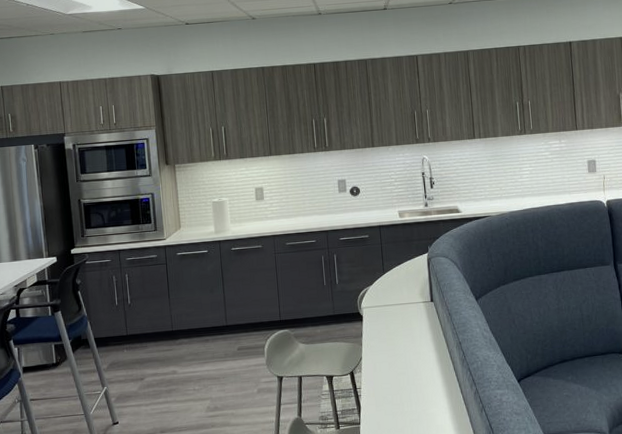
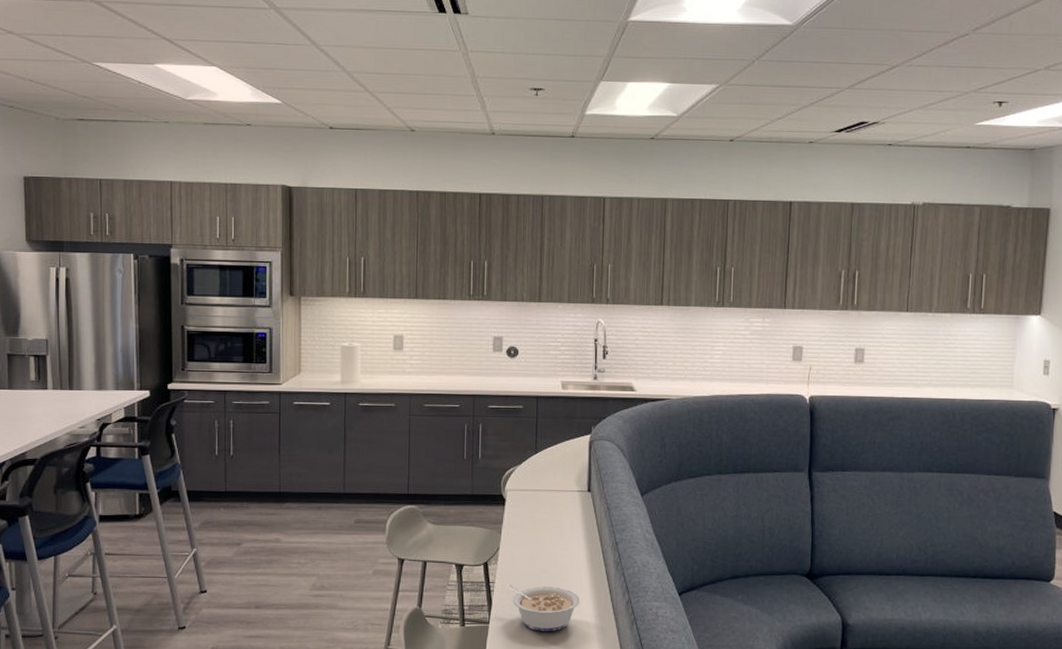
legume: none [370,386,436,426] -> present [505,583,581,631]

